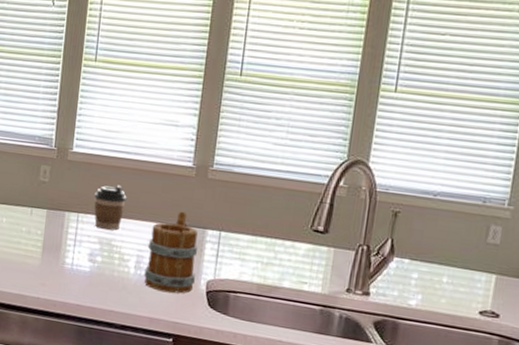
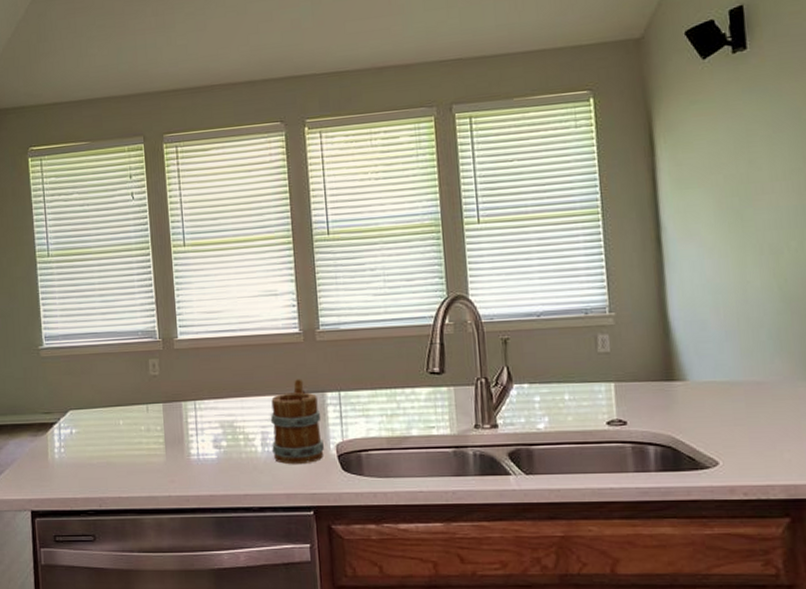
coffee cup: present [94,185,127,231] -> none [208,364,241,413]

